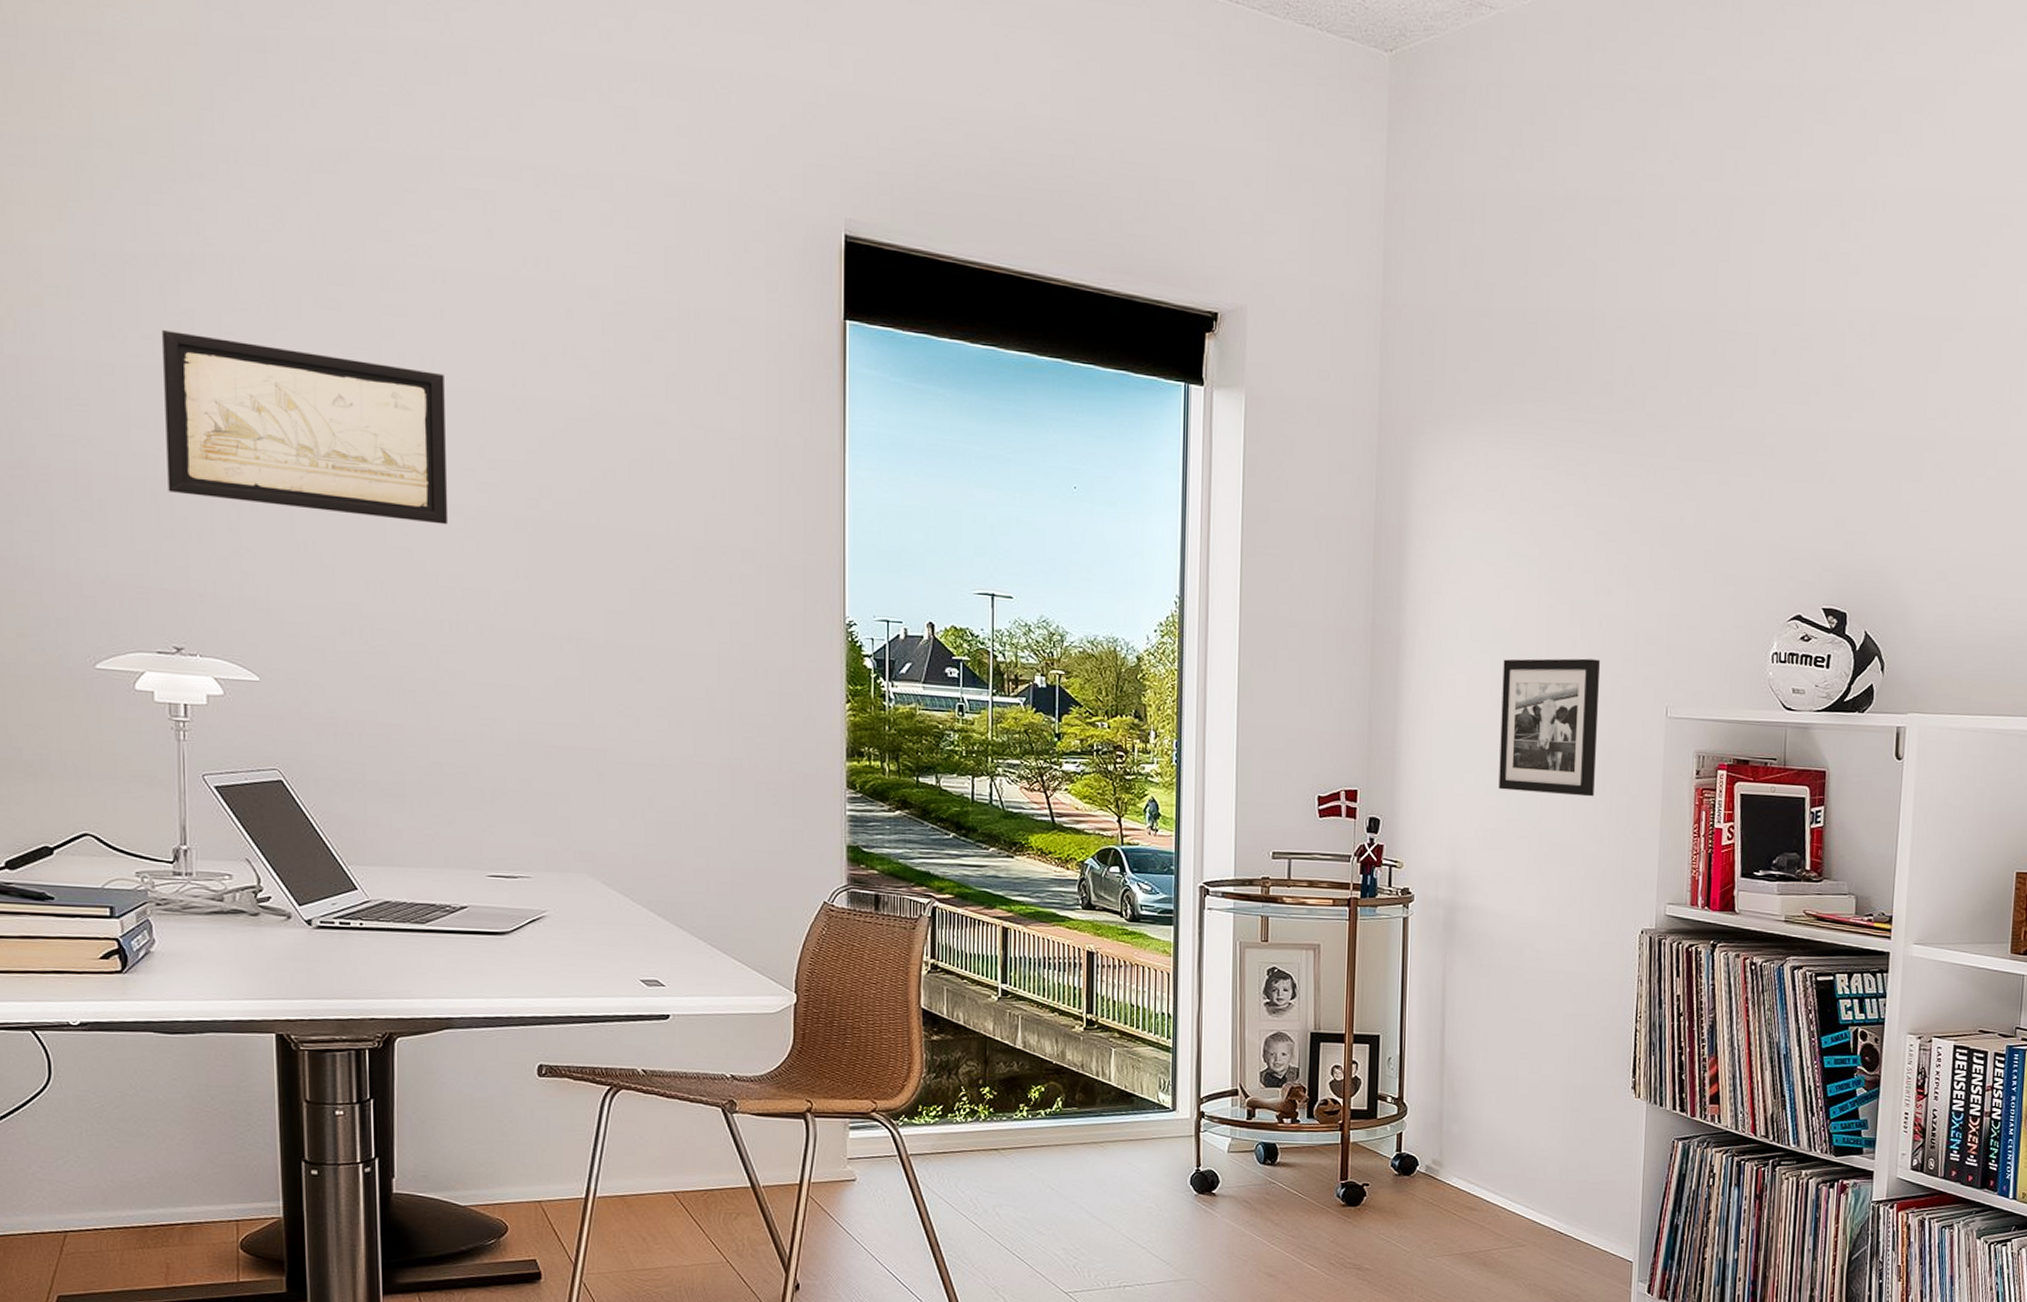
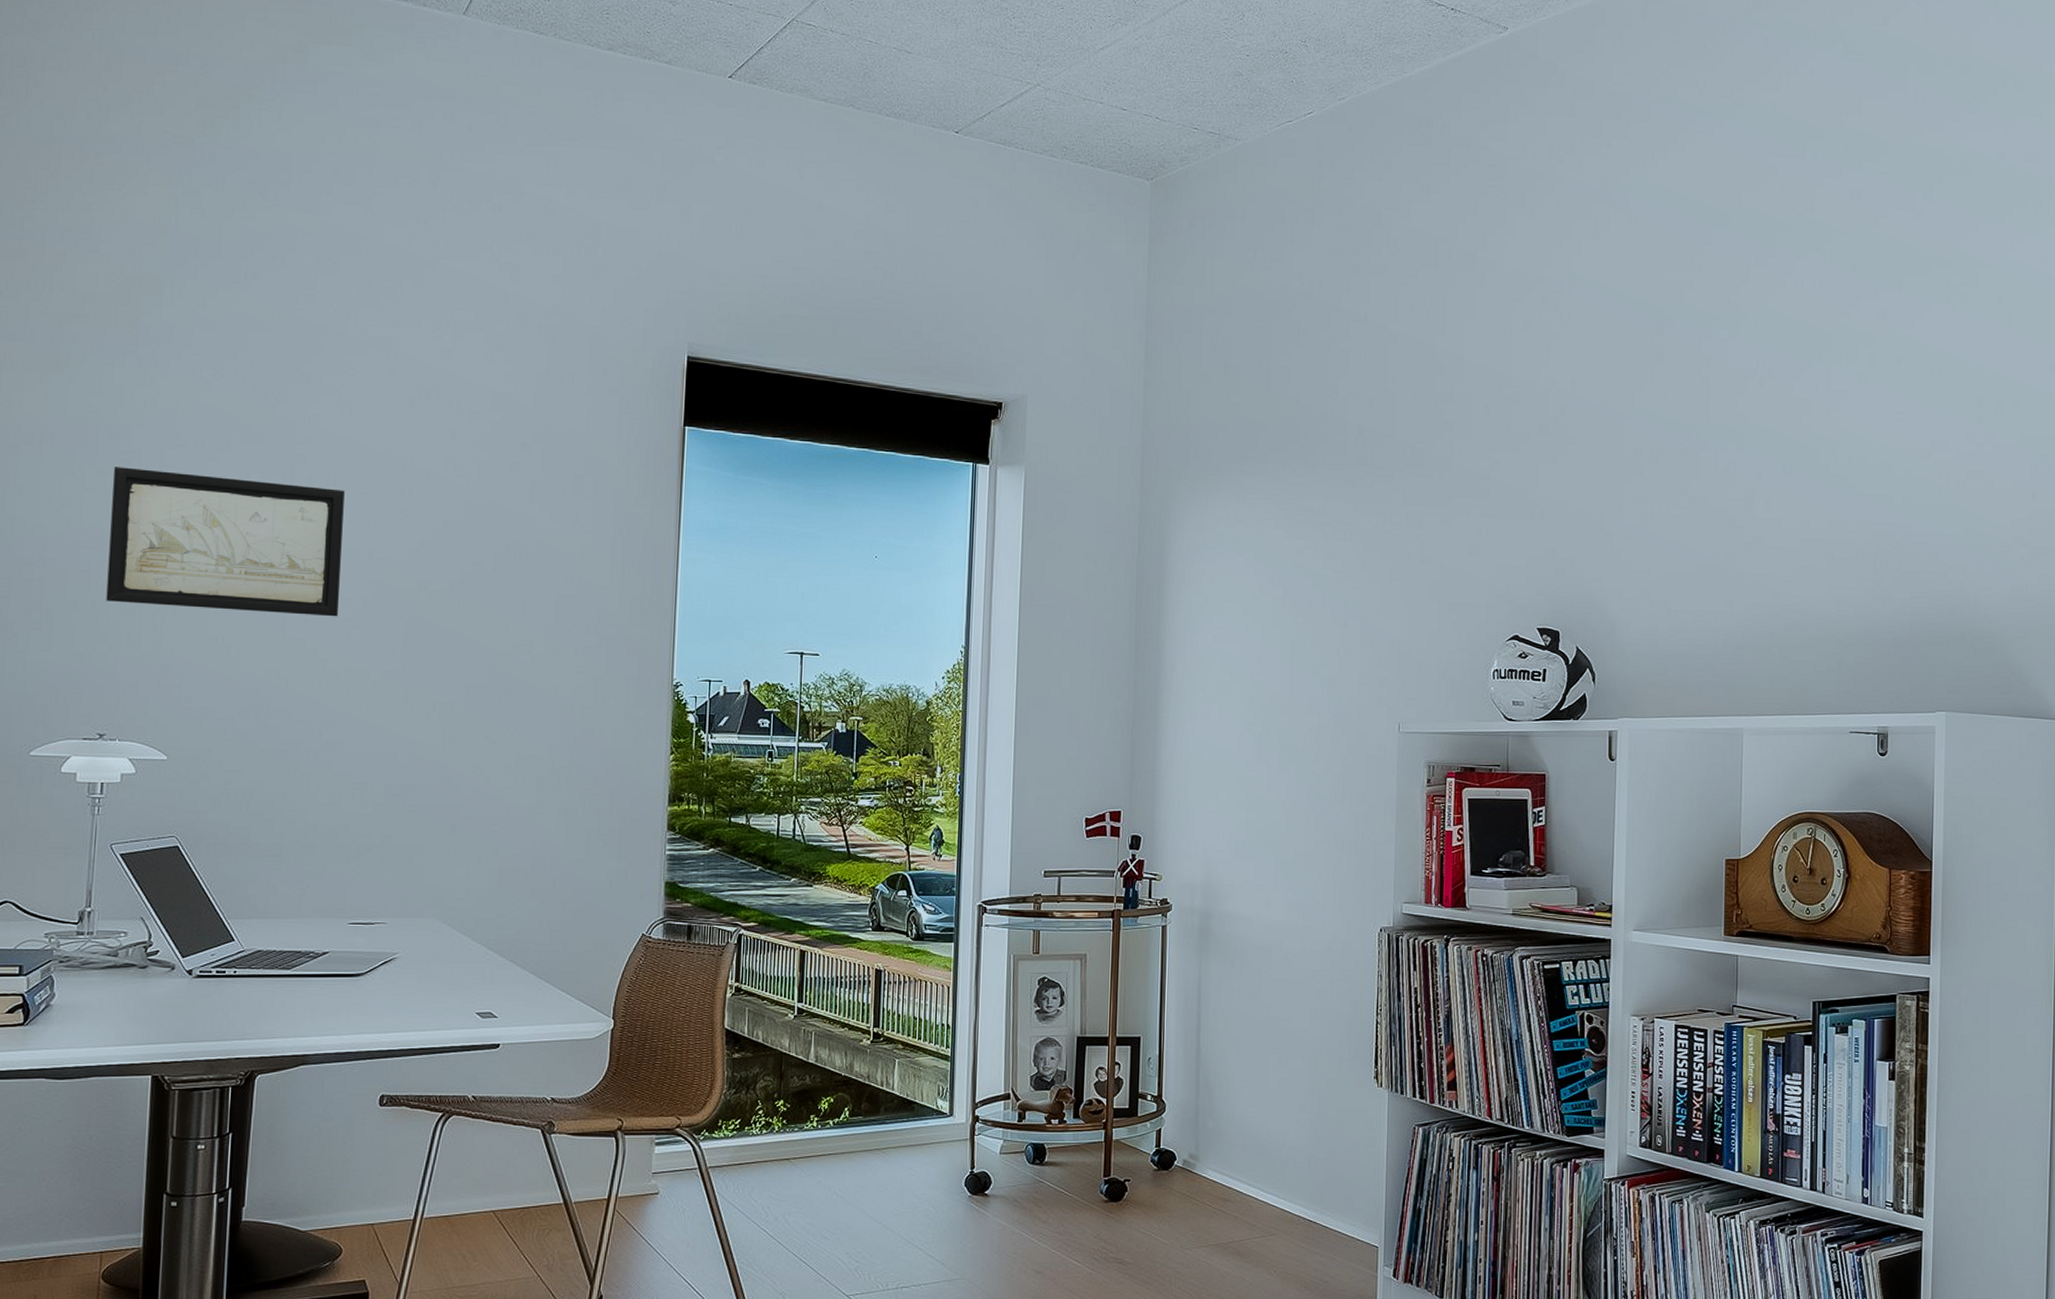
picture frame: present [1498,658,1600,797] -> none [1248,683,1338,808]

